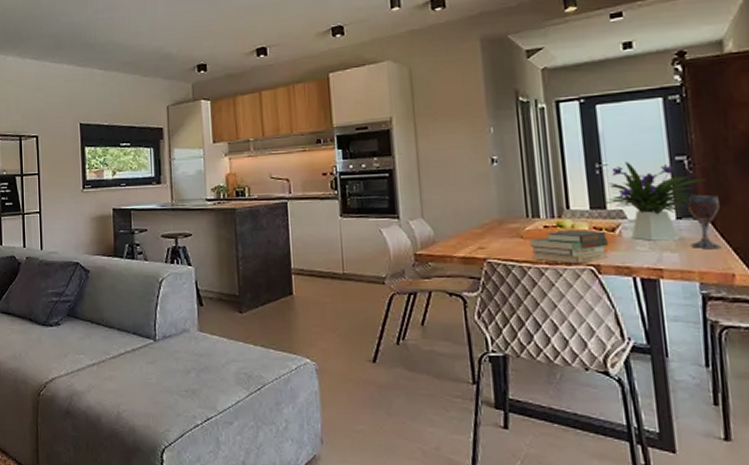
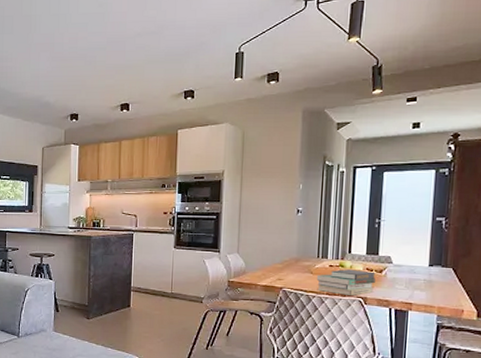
flower arrangement: present [599,161,706,241] -> none [375,219,456,282]
cup: present [686,194,722,250] -> none [436,248,463,291]

